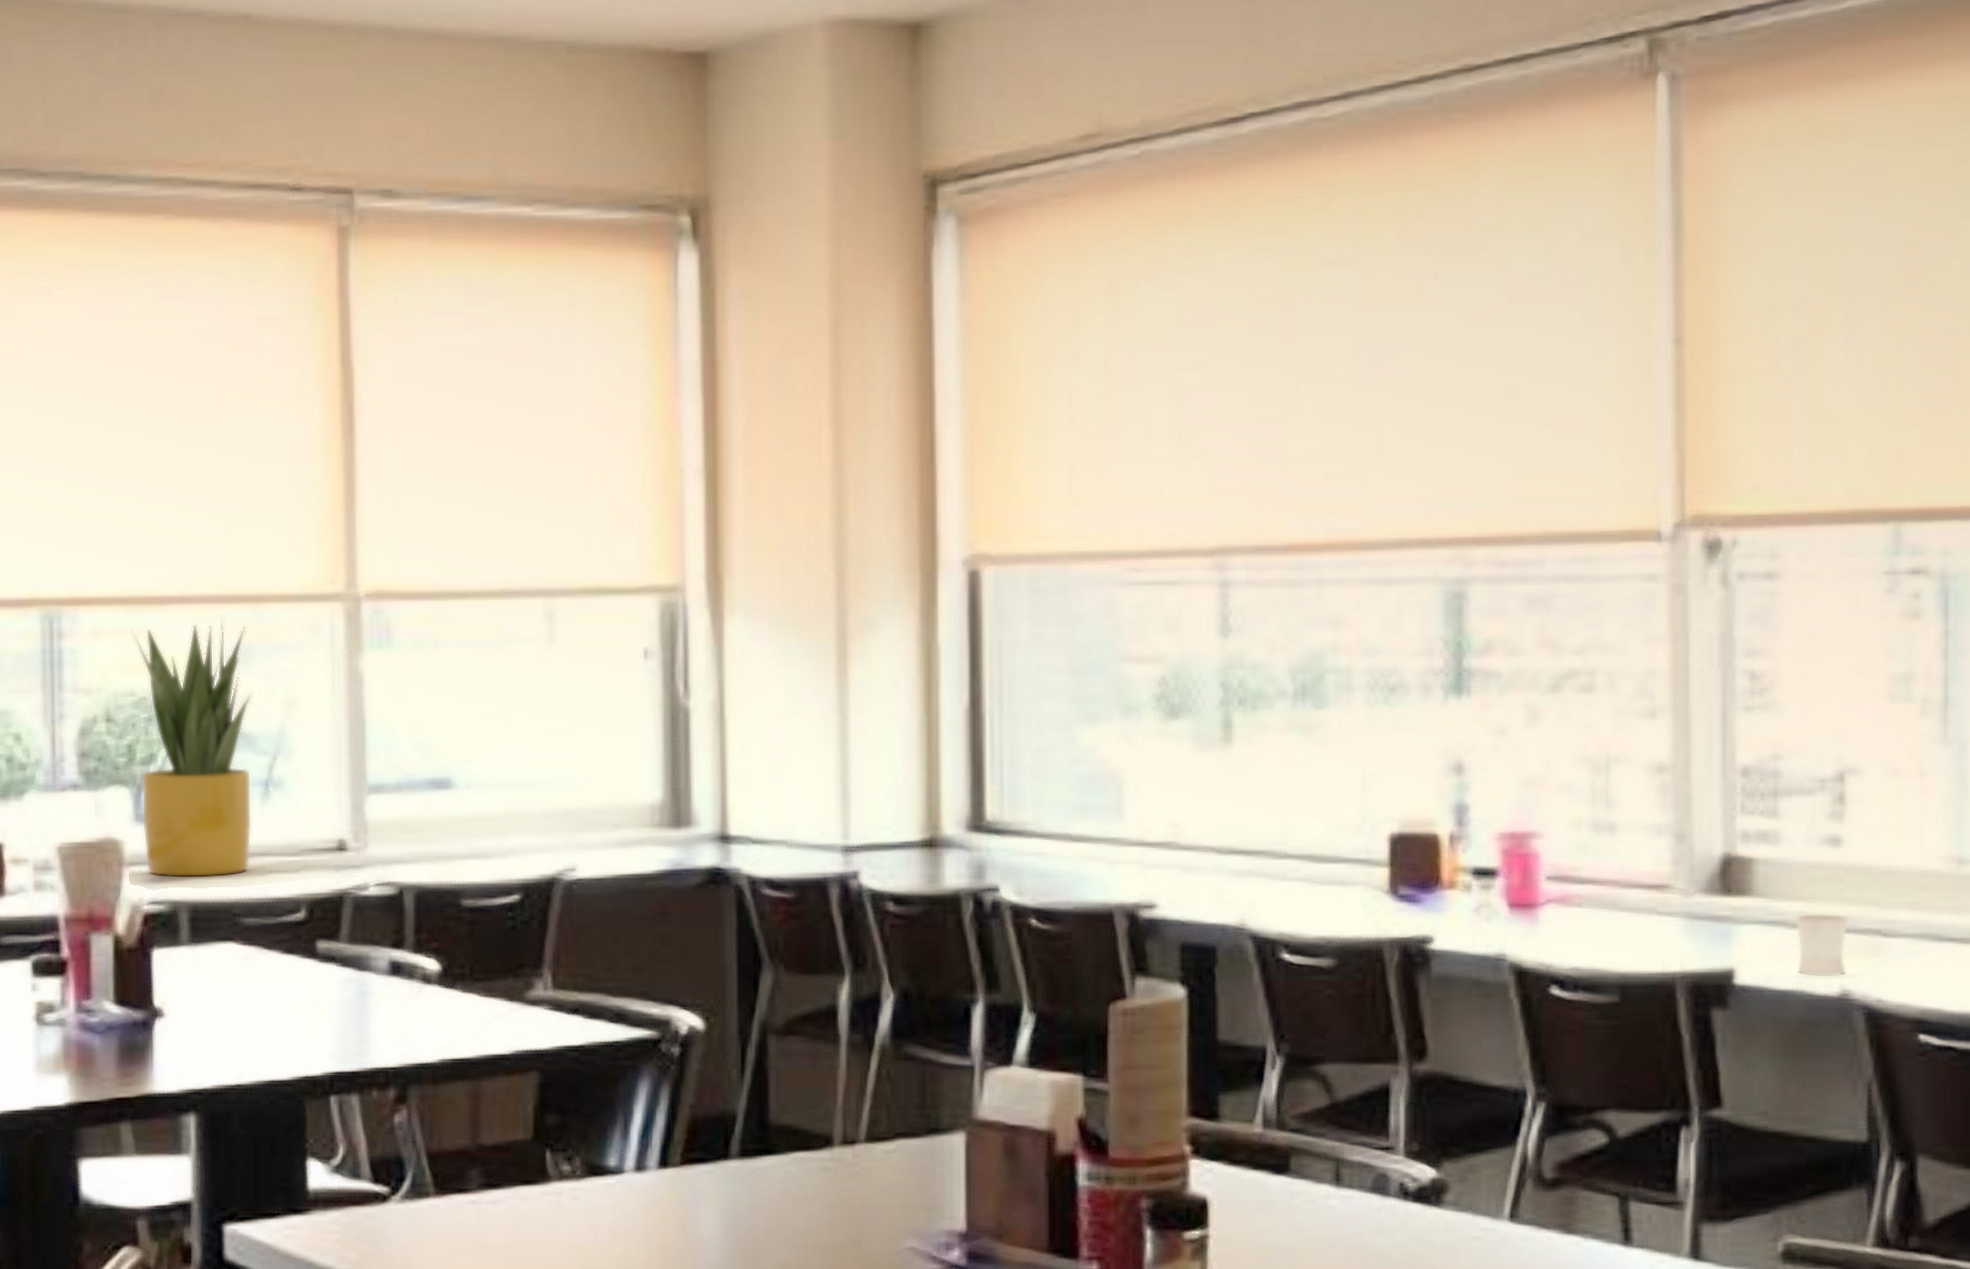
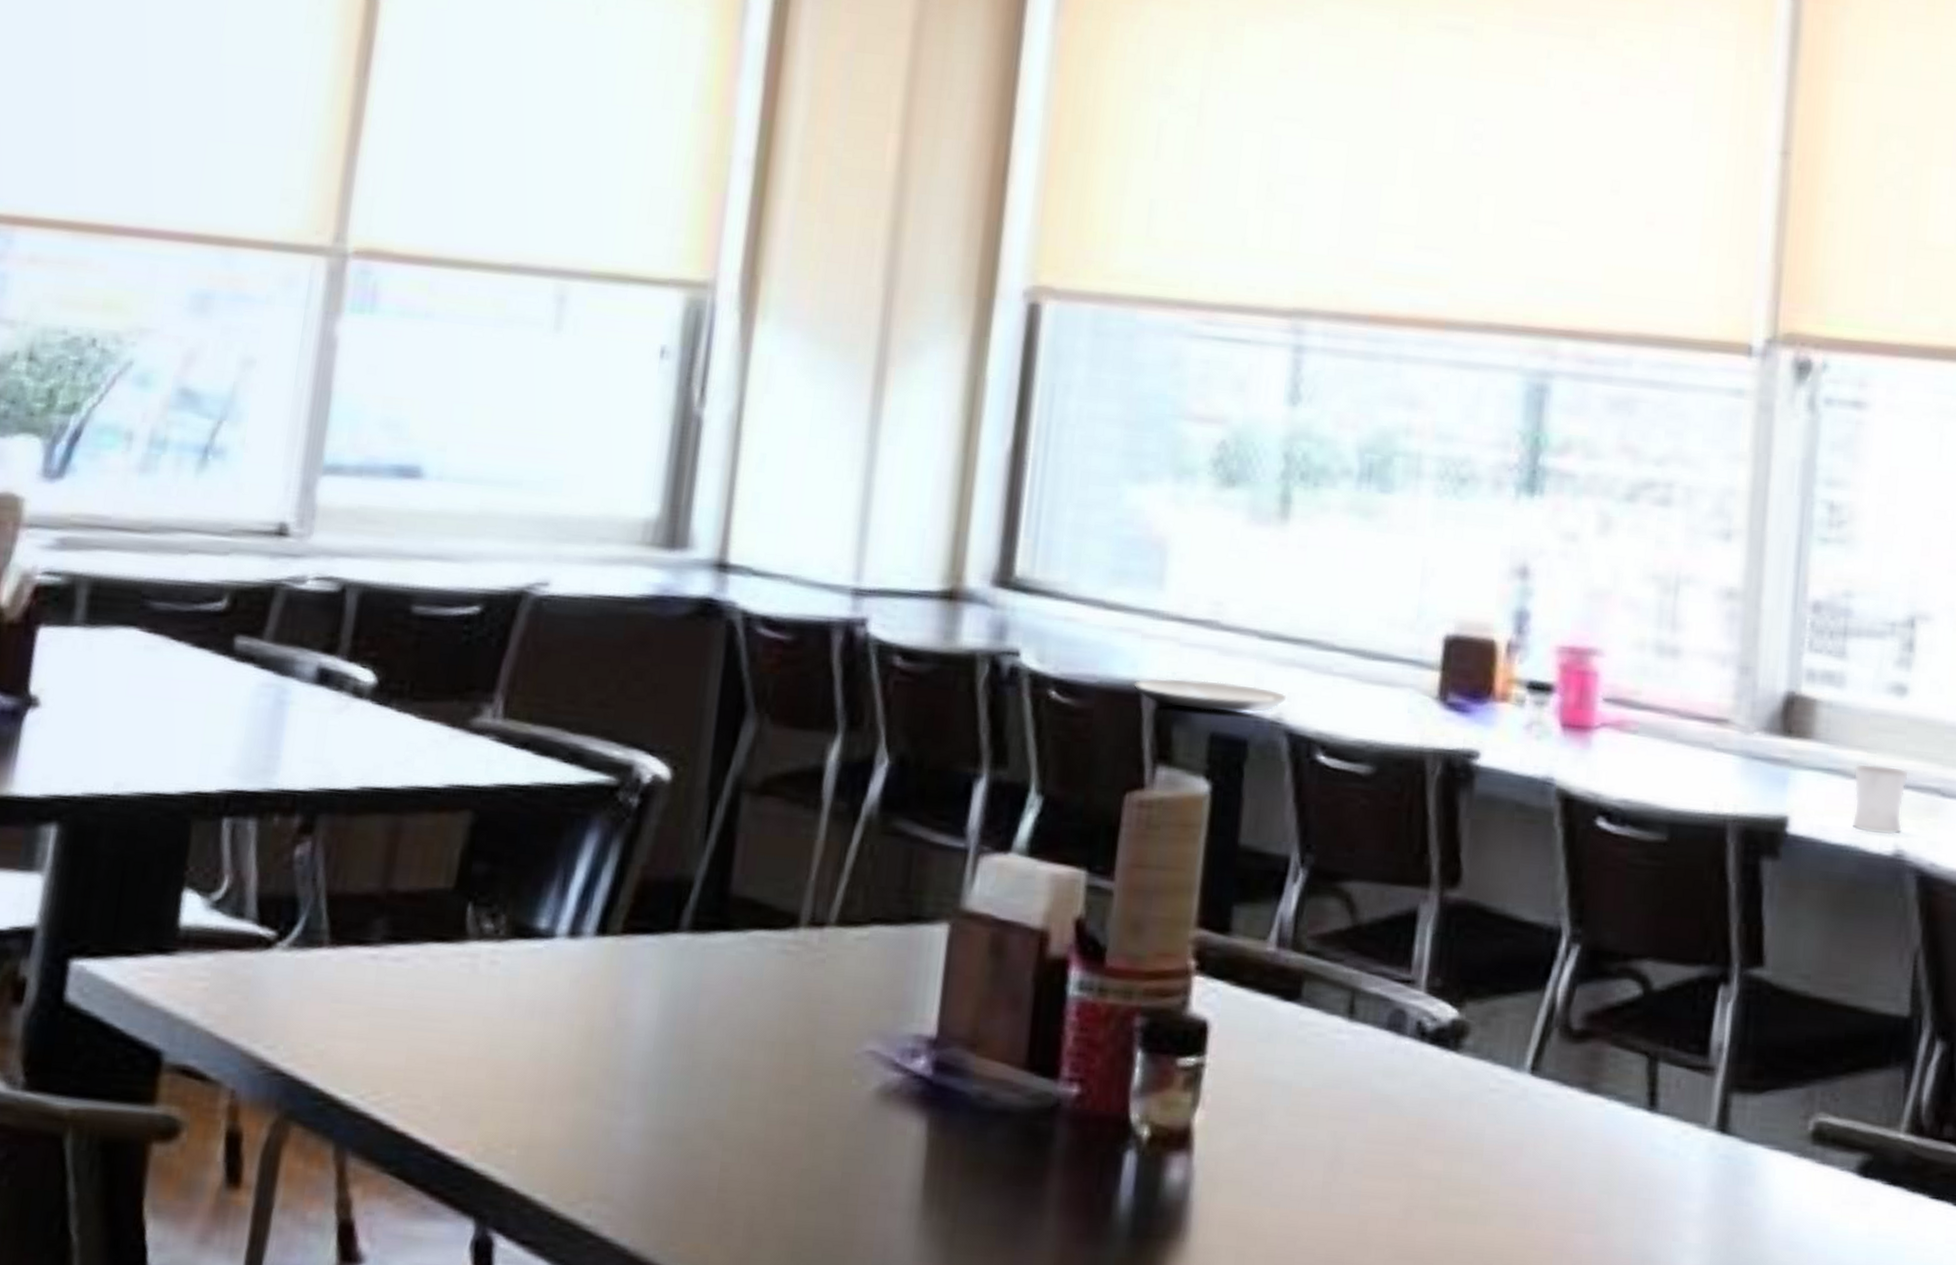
planter: present [131,621,252,878] -> none [46,260,210,551]
plate: none [1106,897,1248,924] -> present [1134,678,1287,713]

